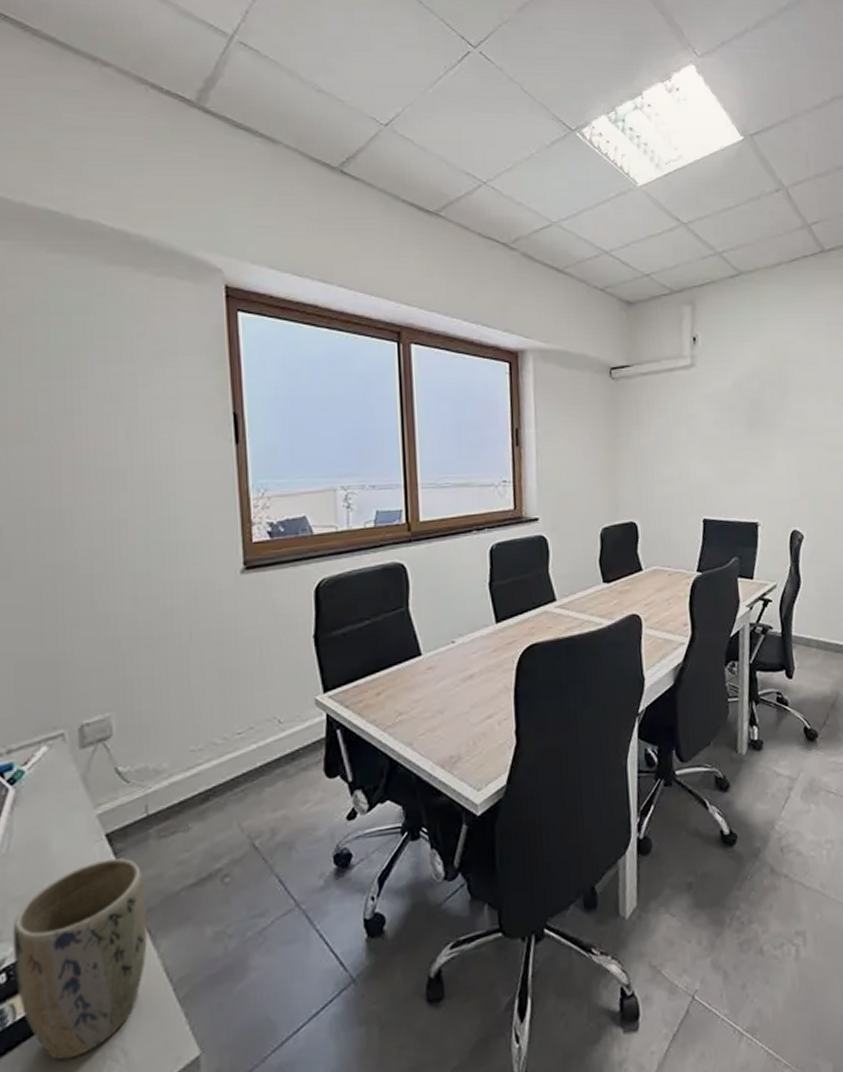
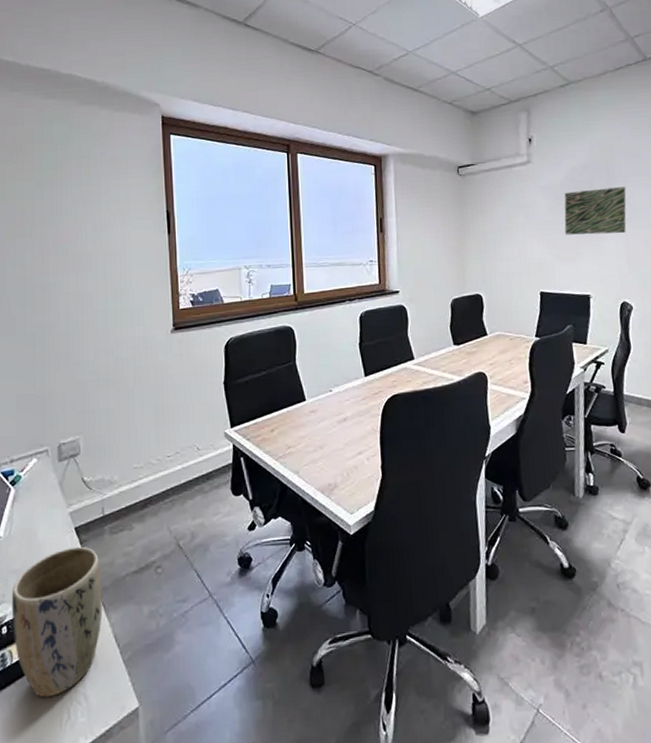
wall art: none [731,398,800,453] -> present [564,187,626,235]

